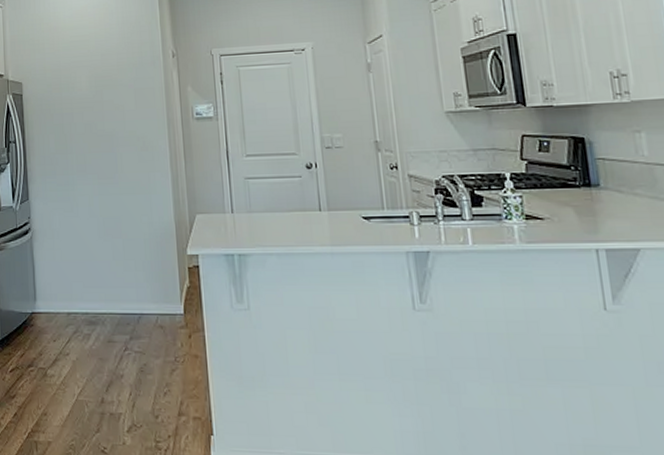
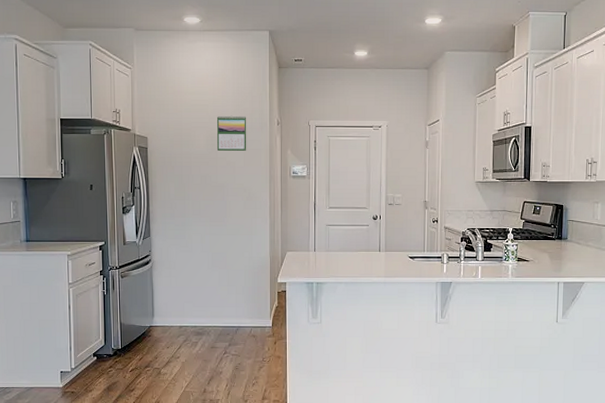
calendar: none [99,49,138,94] -> present [216,115,247,152]

